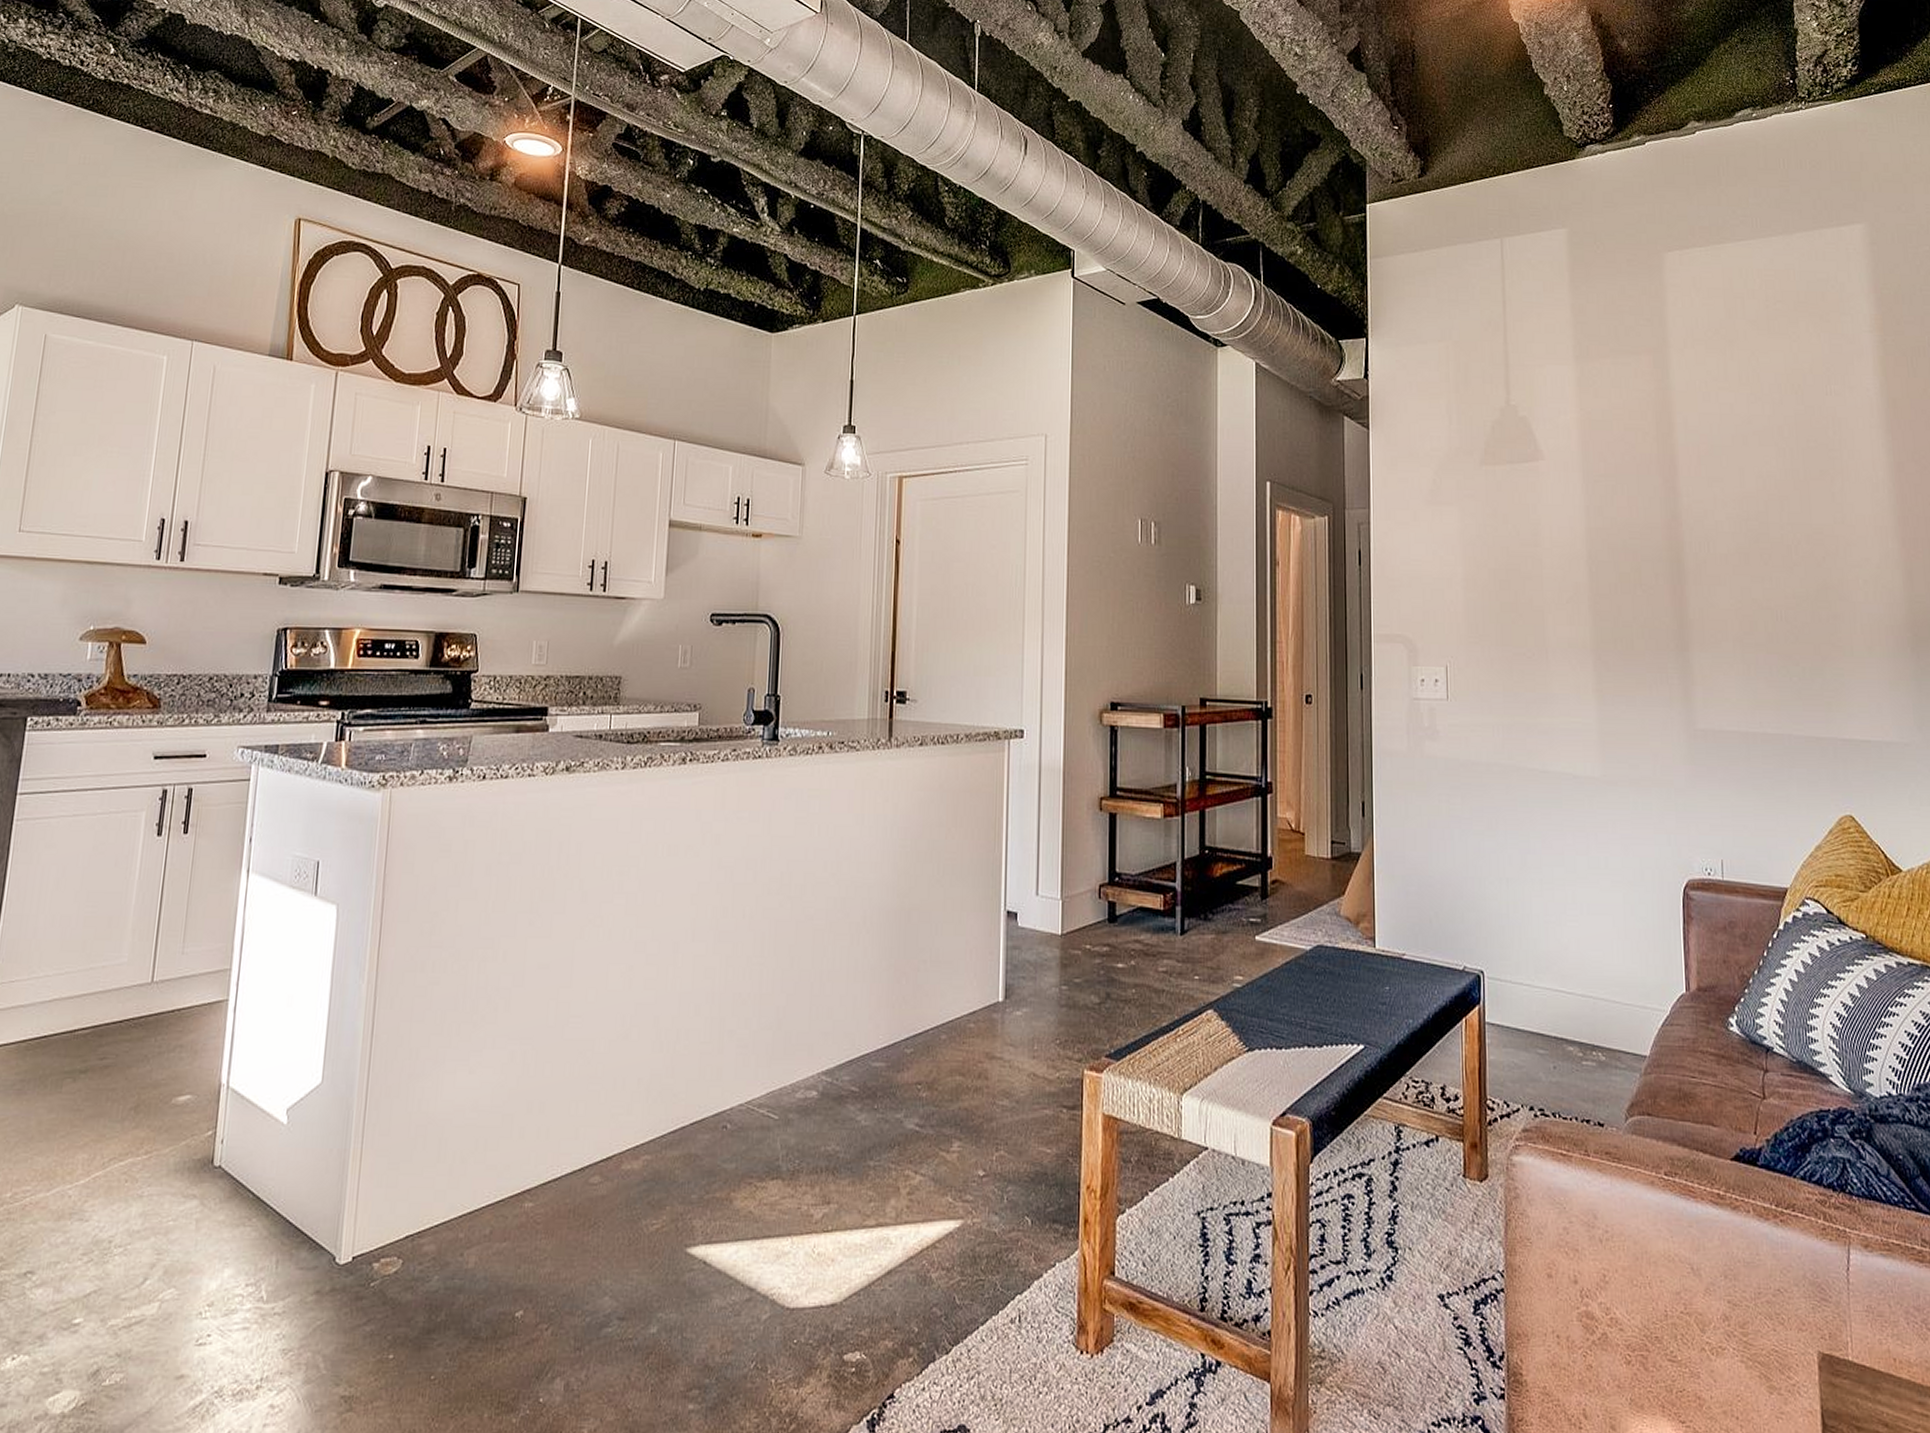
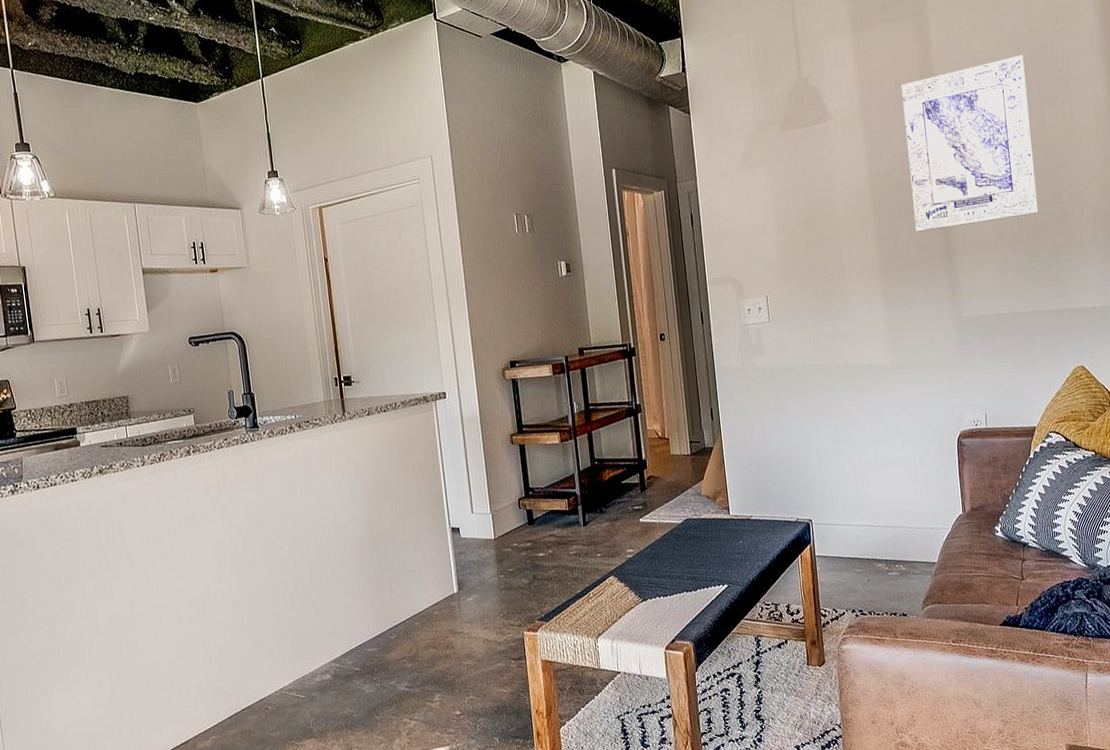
wall art: none [1632,415,1799,613] -> present [901,55,1039,232]

